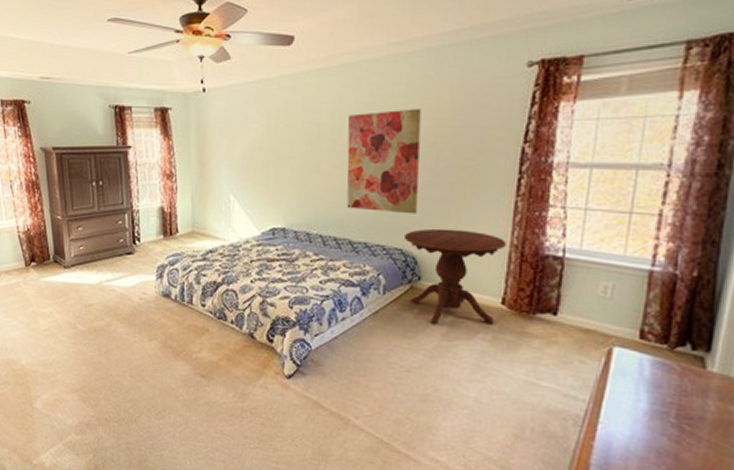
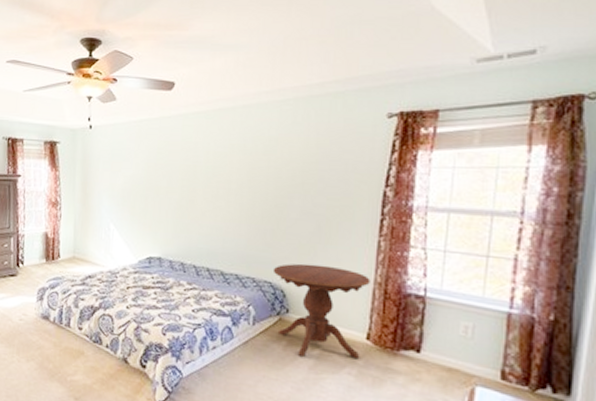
wall art: present [346,108,421,214] -> none [219,151,290,250]

